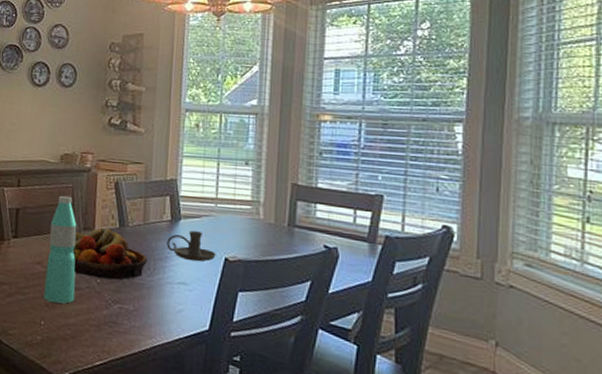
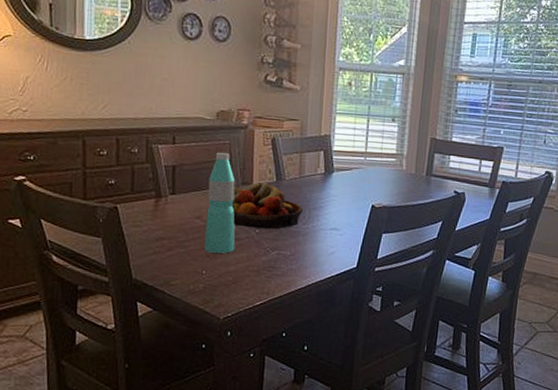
candle holder: present [167,231,216,262] -> none [320,182,364,210]

